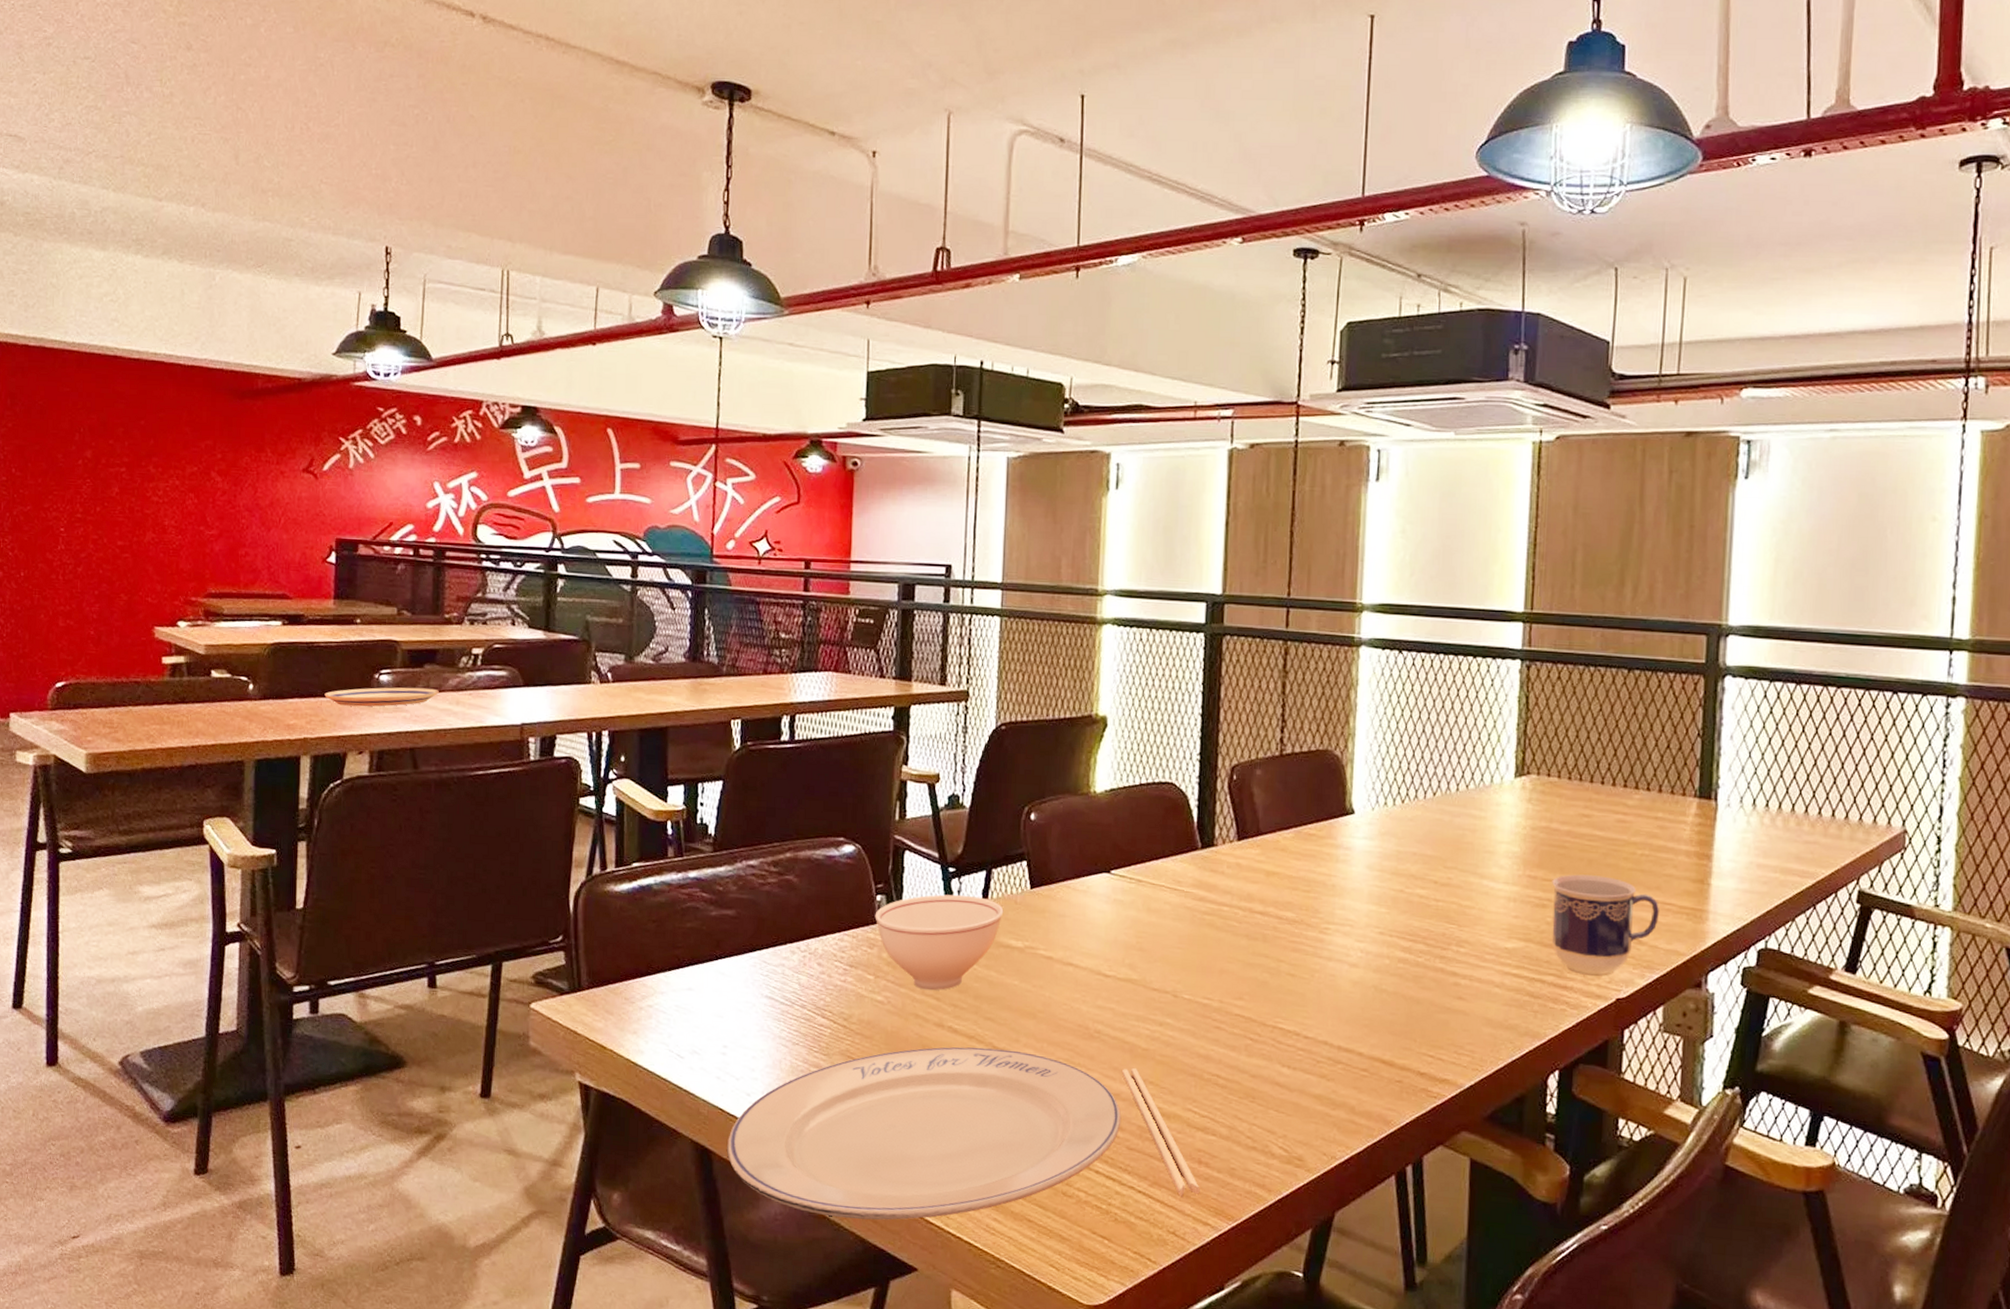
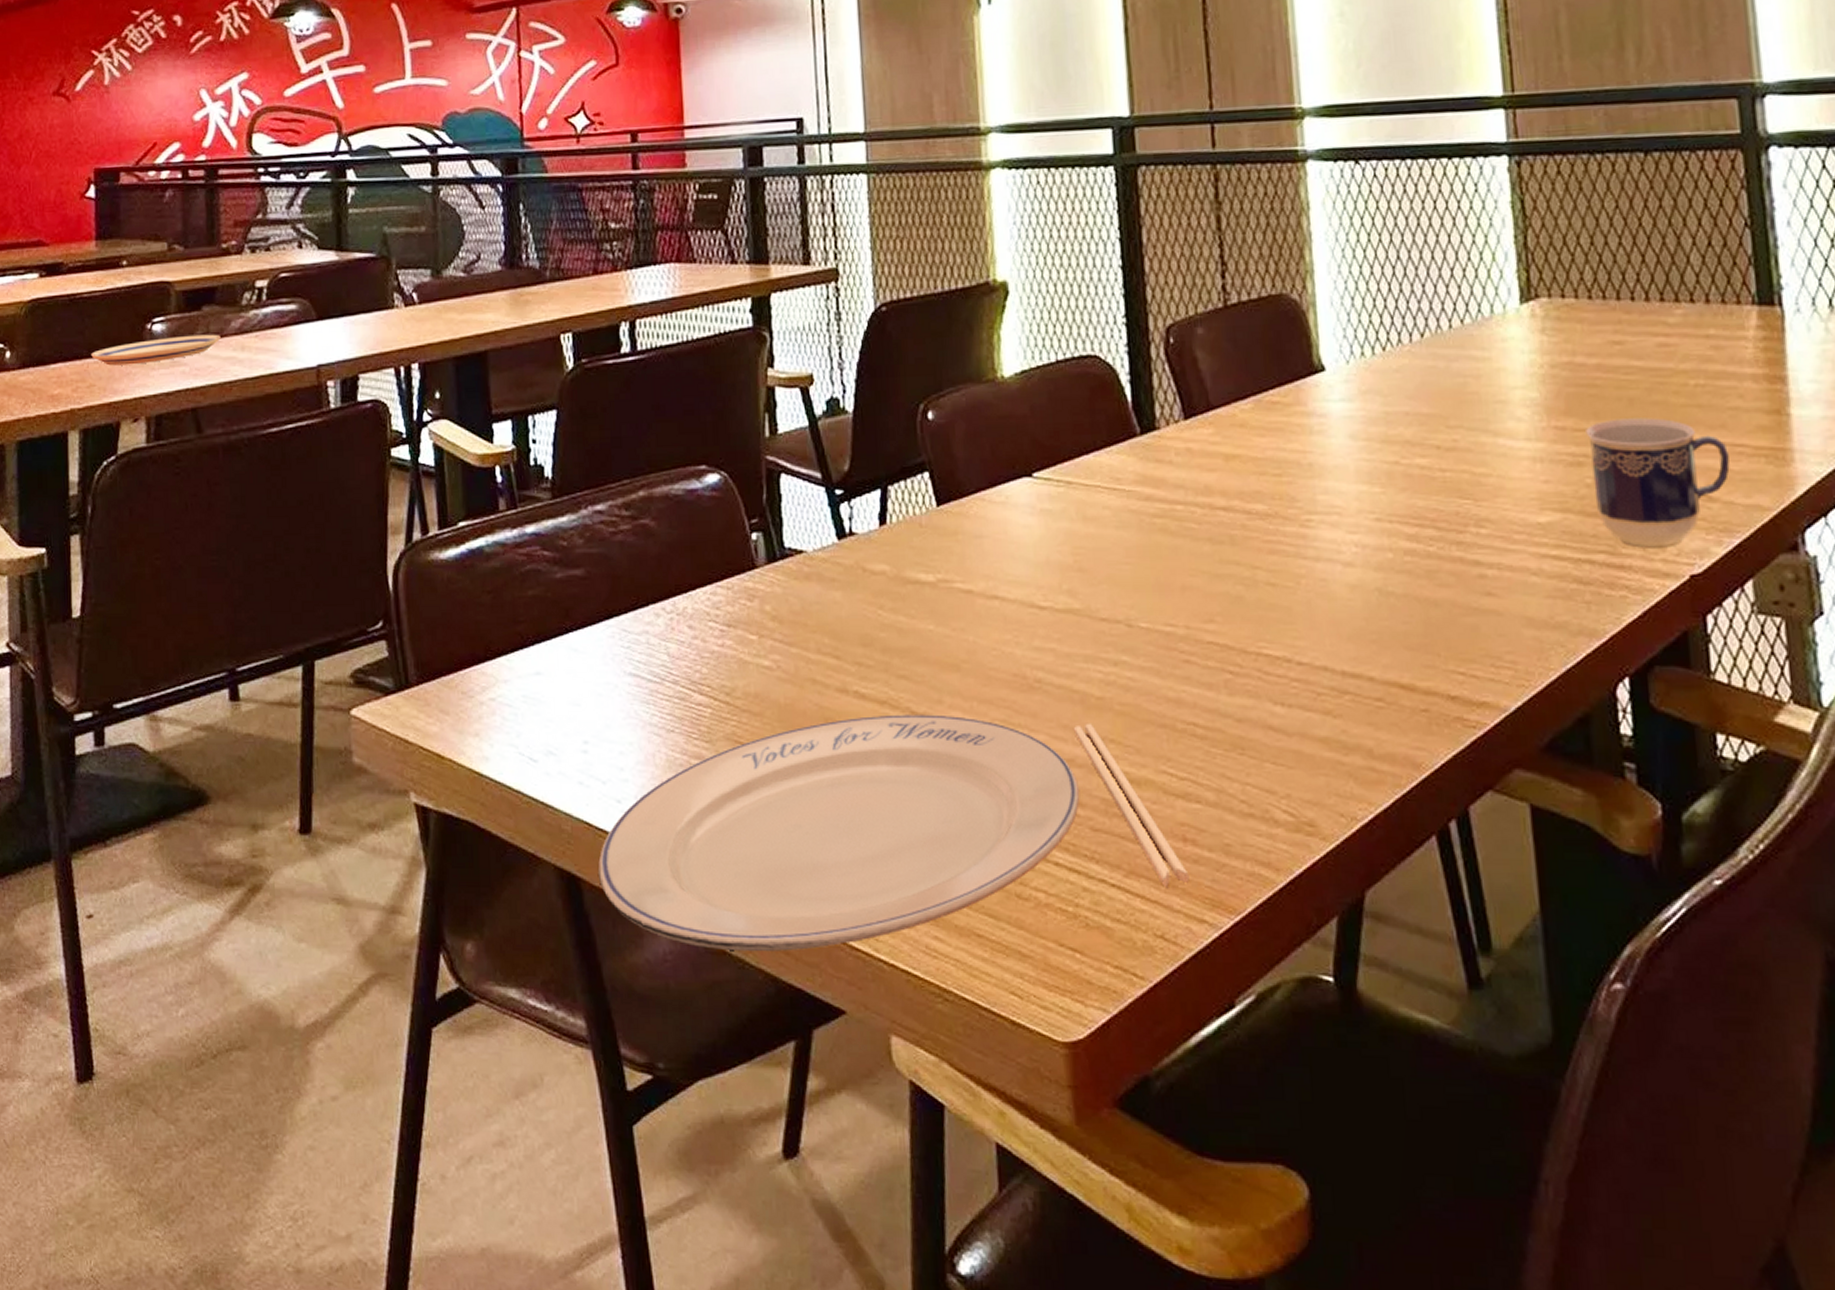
bowl: present [874,894,1004,991] -> none [751,522,907,648]

